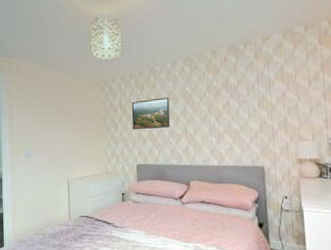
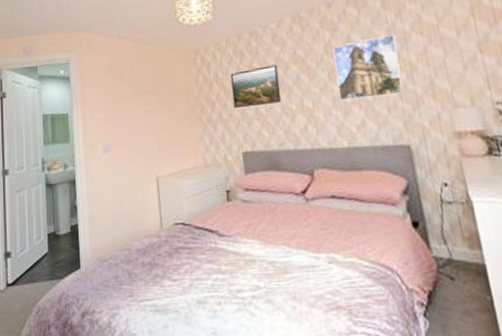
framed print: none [214,80,264,130] -> present [333,34,403,101]

